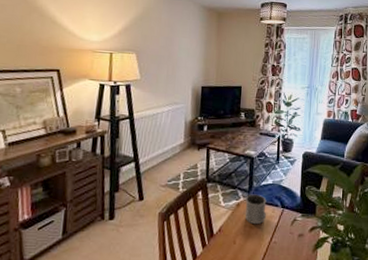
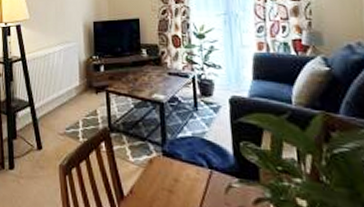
mug: present [245,194,267,225] -> none [159,148,190,189]

